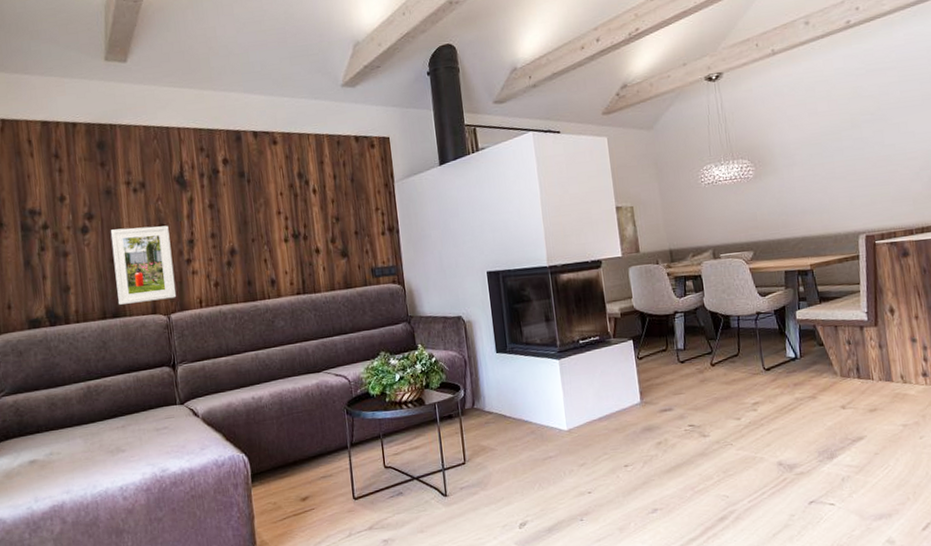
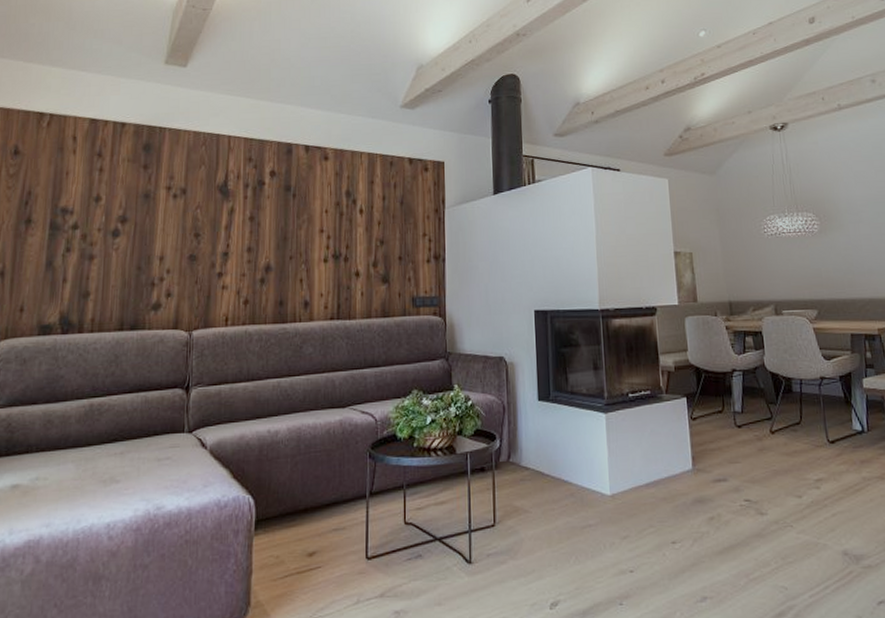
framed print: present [110,225,177,305] -> none [139,234,204,316]

